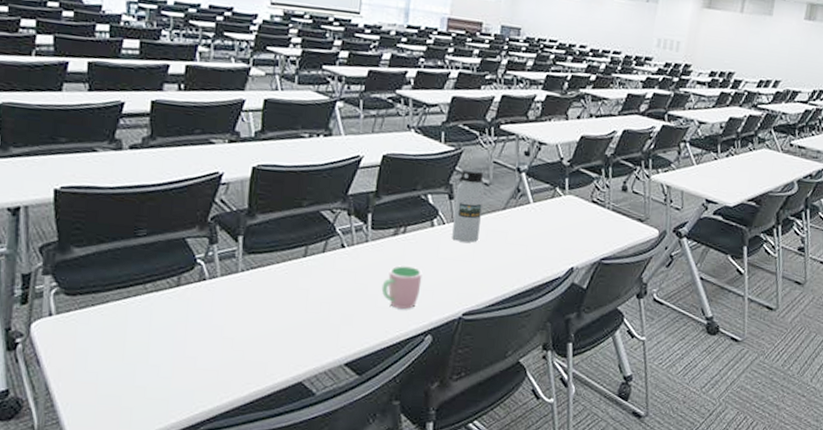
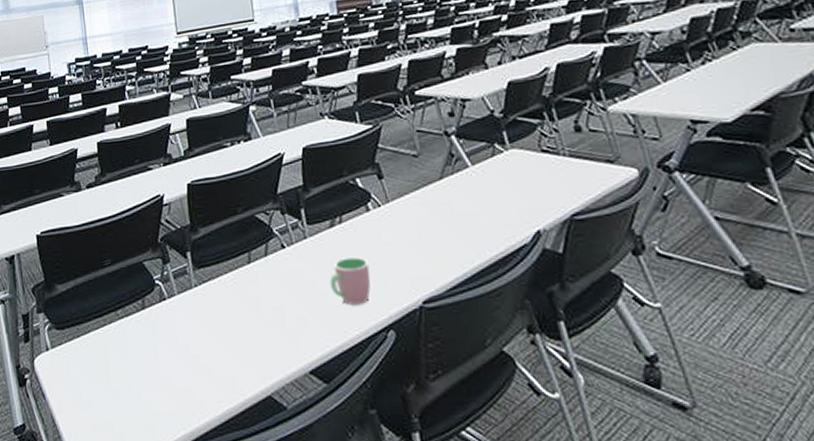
water bottle: present [452,168,484,243] -> none [384,142,420,222]

